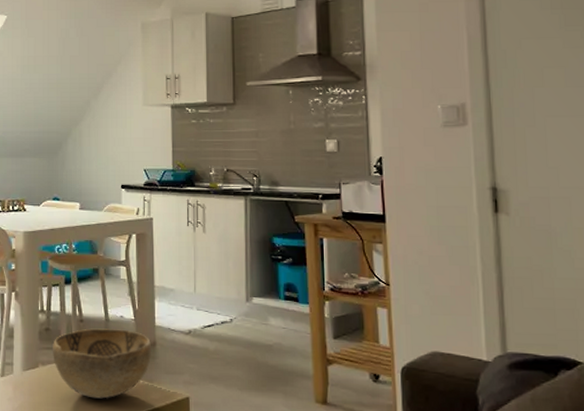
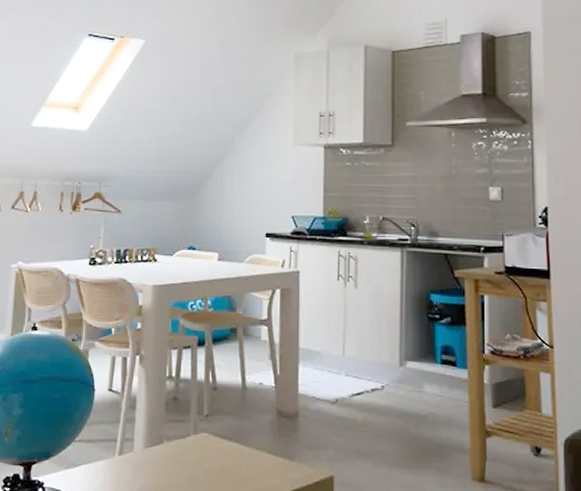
decorative bowl: present [53,328,152,399] -> none [180,397,294,480]

